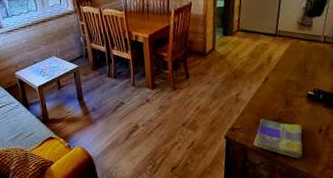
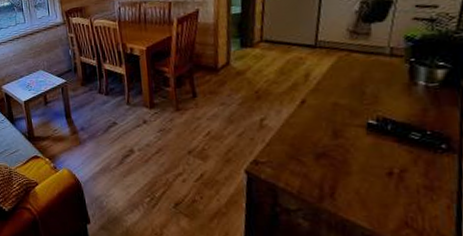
dish towel: present [253,118,303,158] -> none [286,151,362,208]

